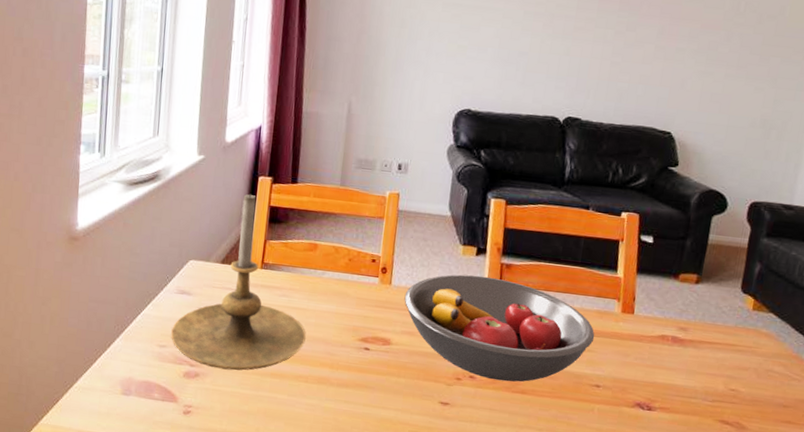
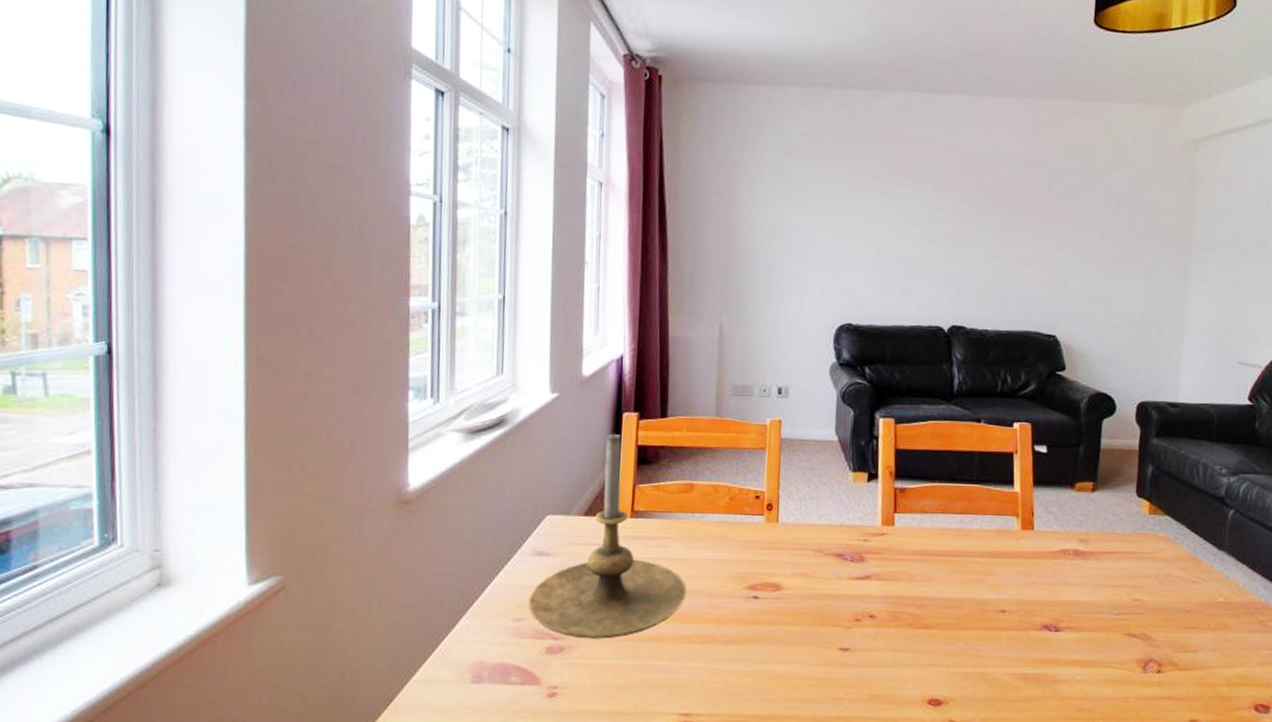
fruit bowl: present [404,274,595,382] -> none [793,503,997,617]

